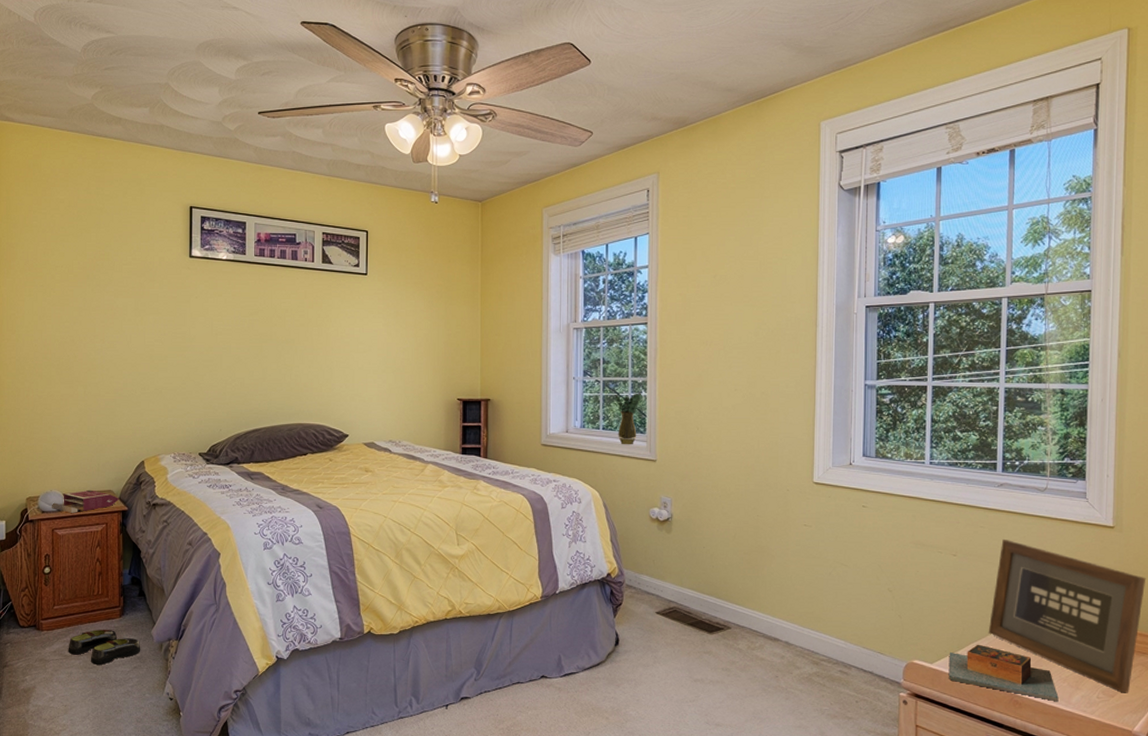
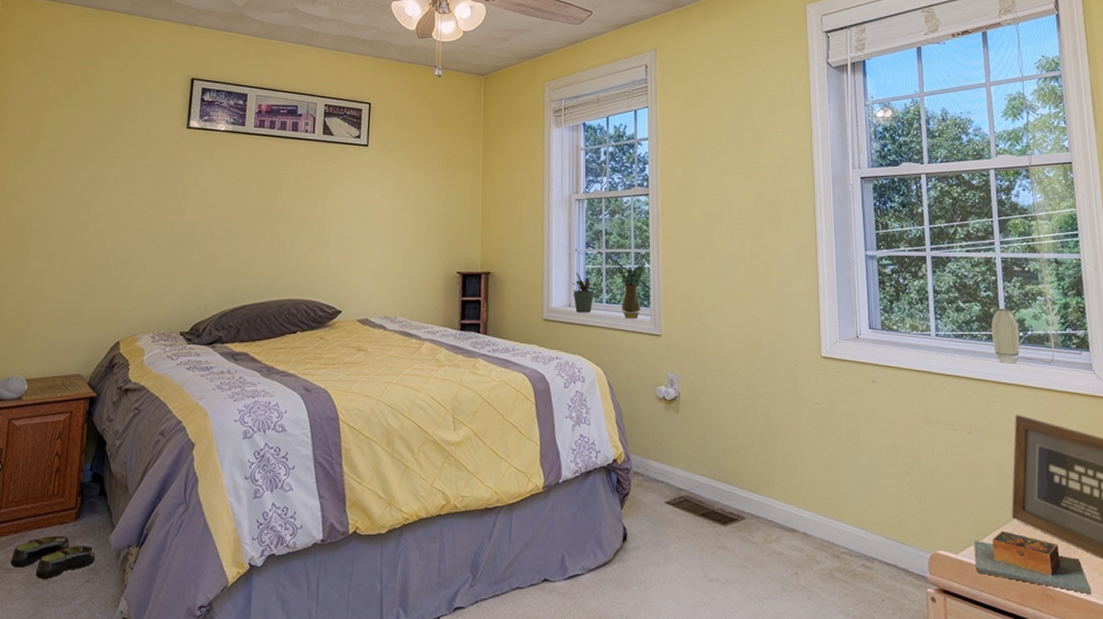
book: present [52,489,120,513] -> none [12,374,89,401]
potted plant: none [568,400,594,439] -> present [570,273,597,313]
vase: none [986,438,1016,491] -> present [991,308,1020,364]

